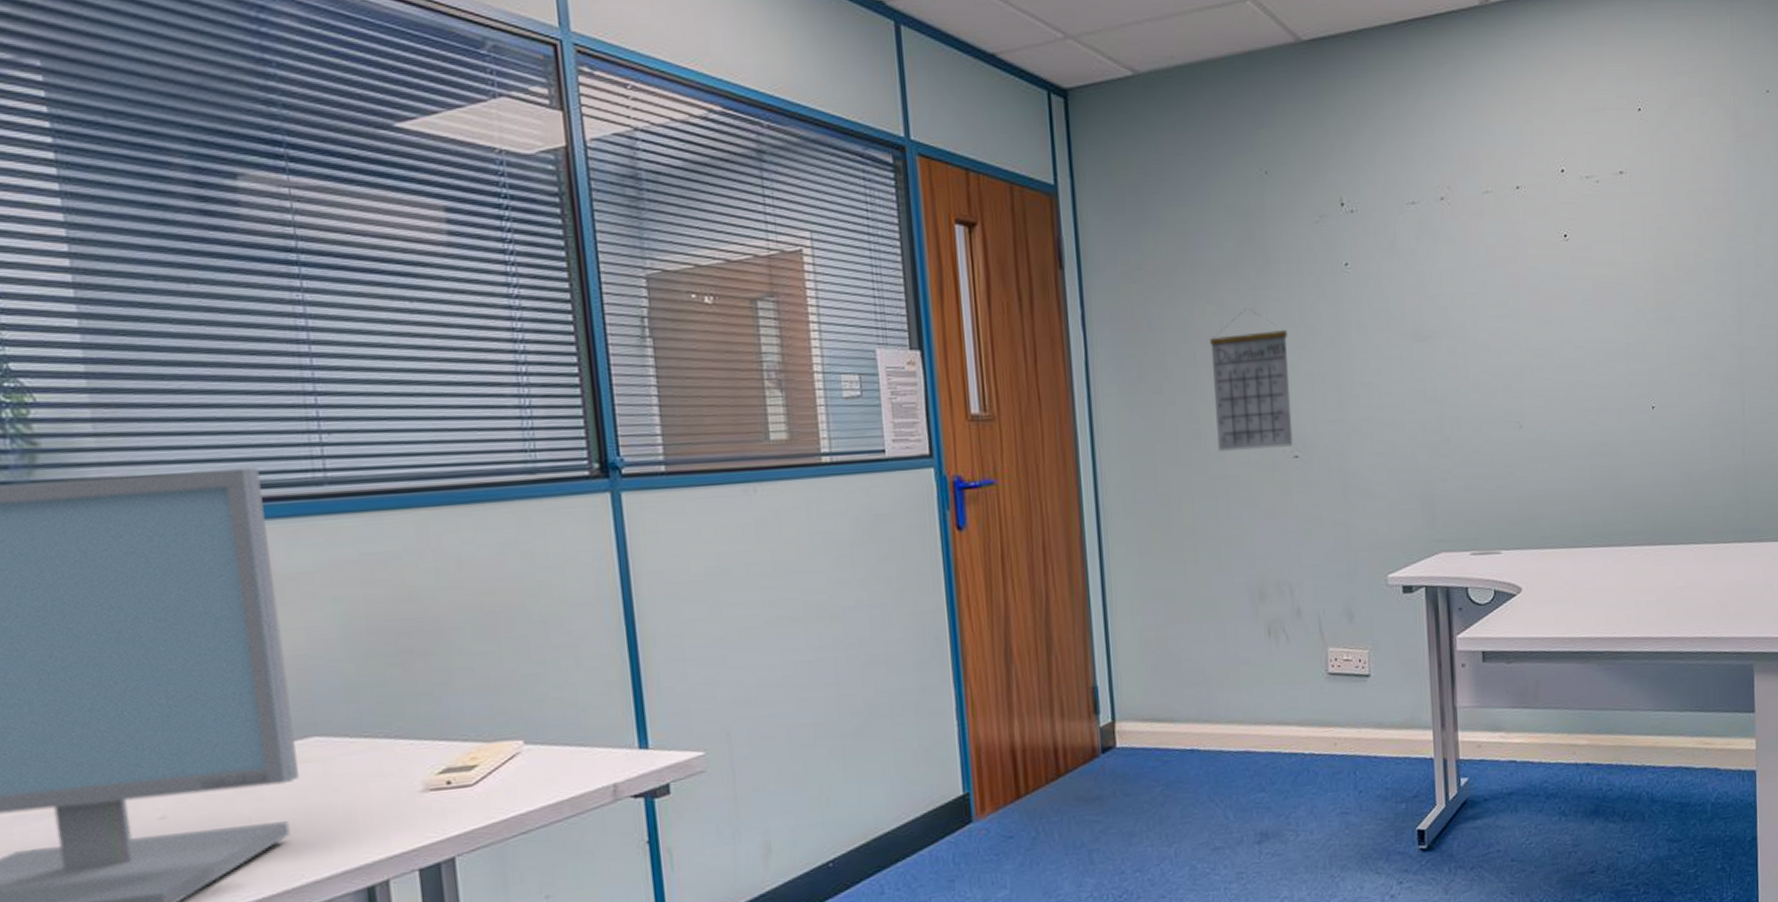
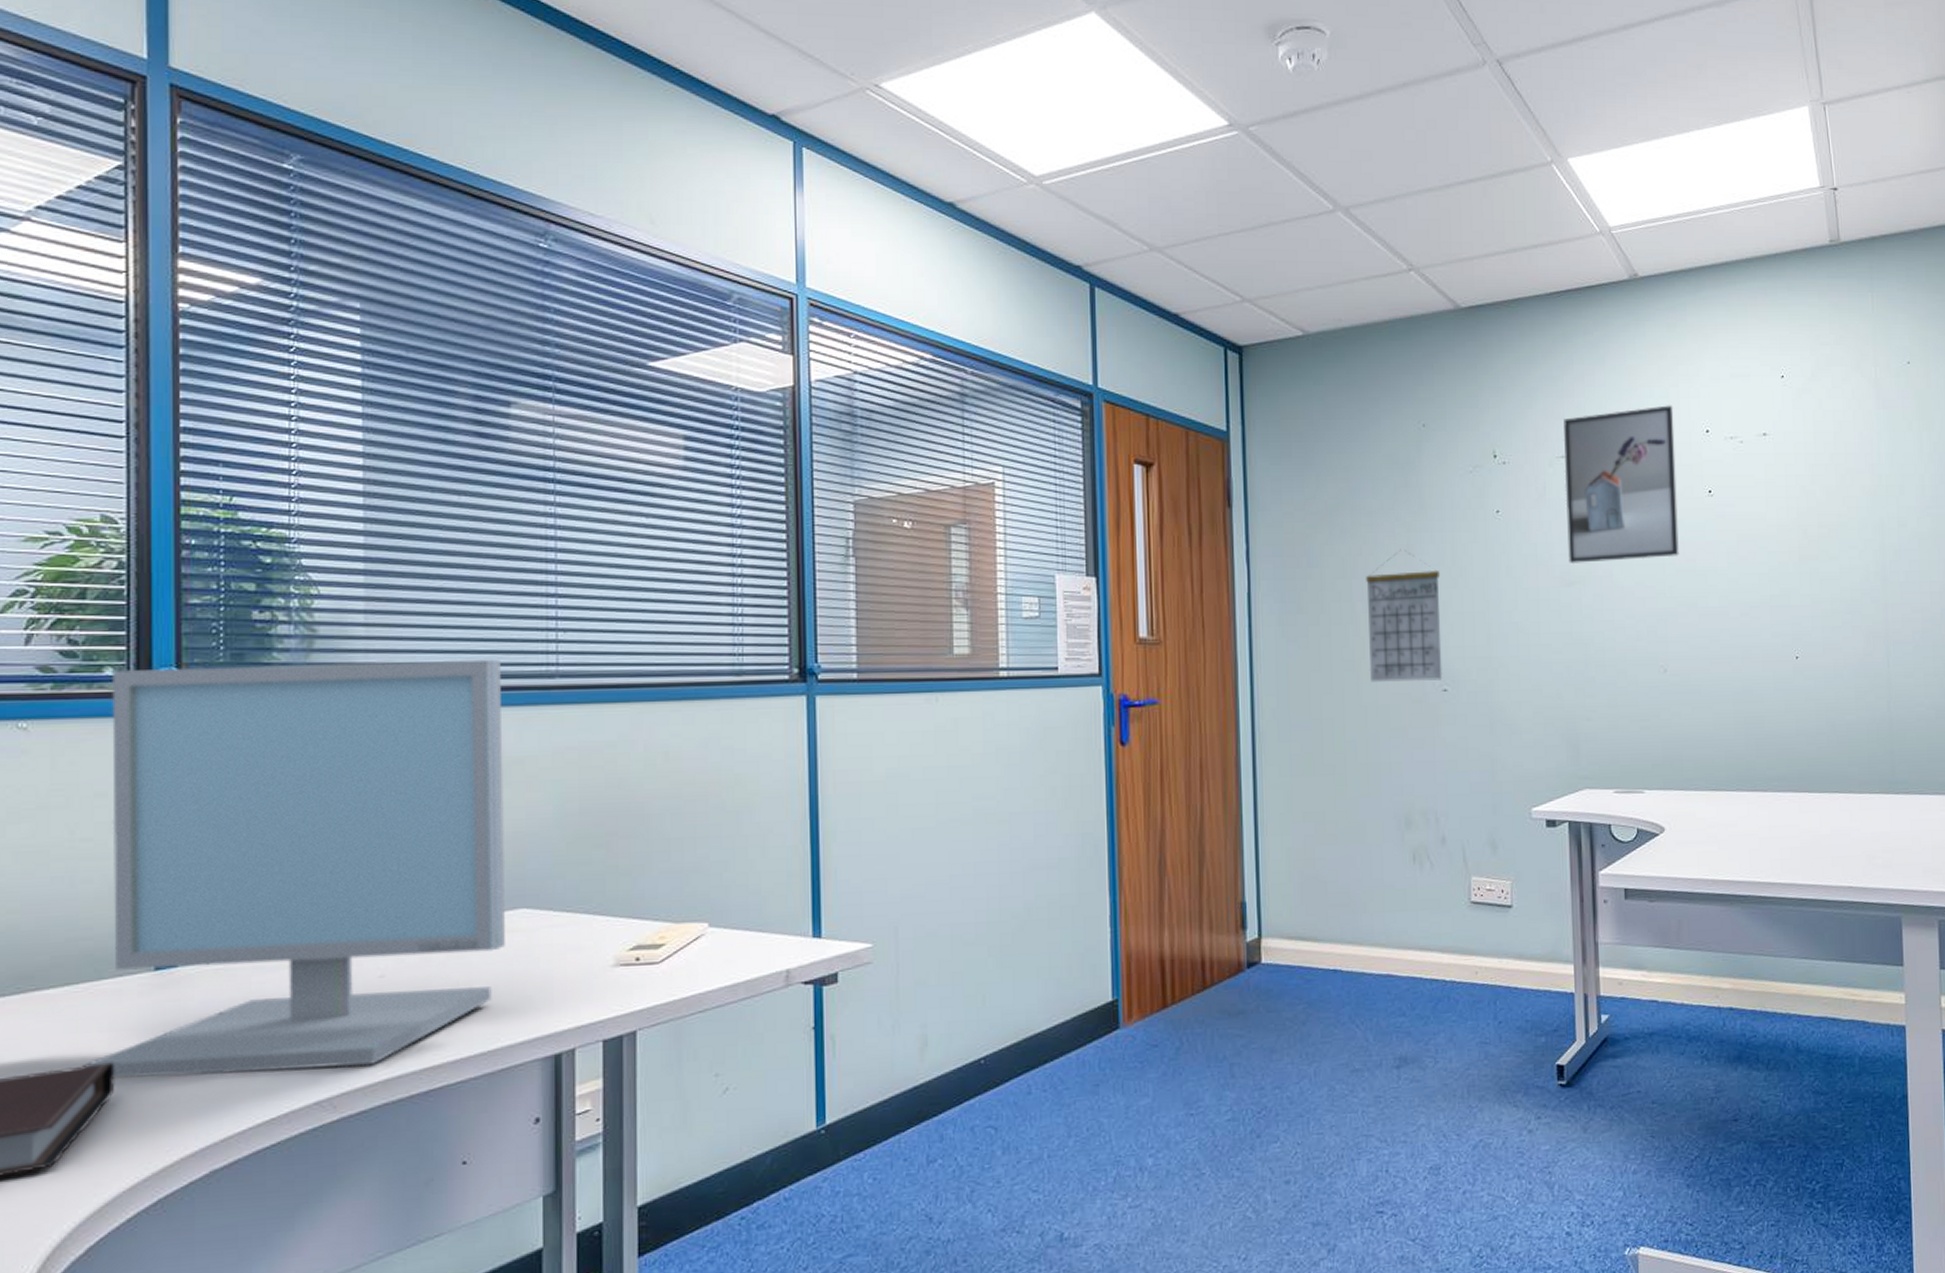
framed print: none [1413,143,1534,319] -> present [1563,405,1679,565]

